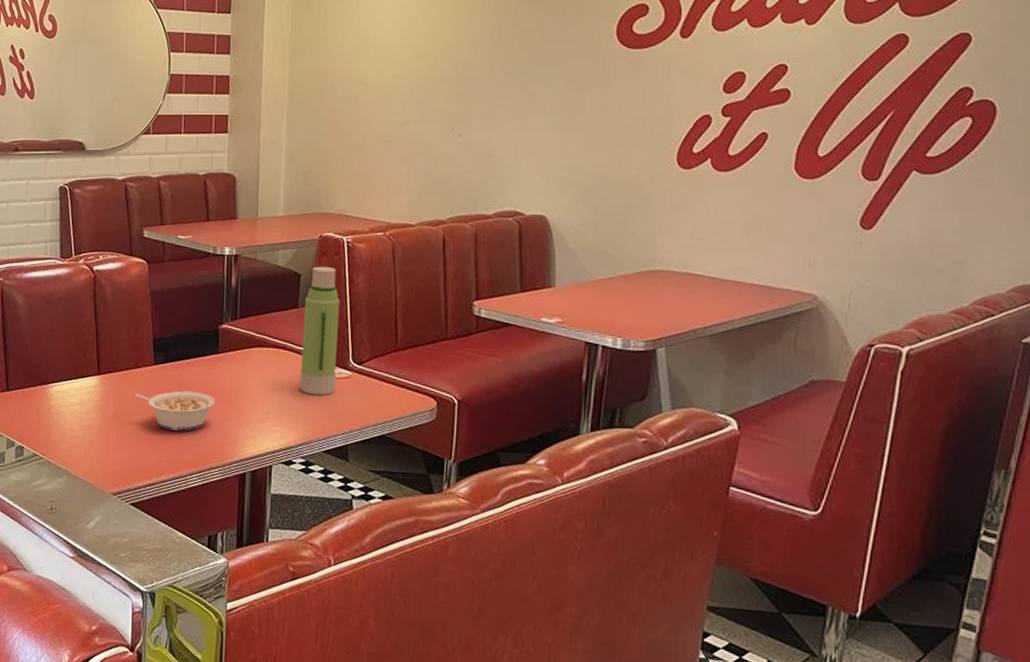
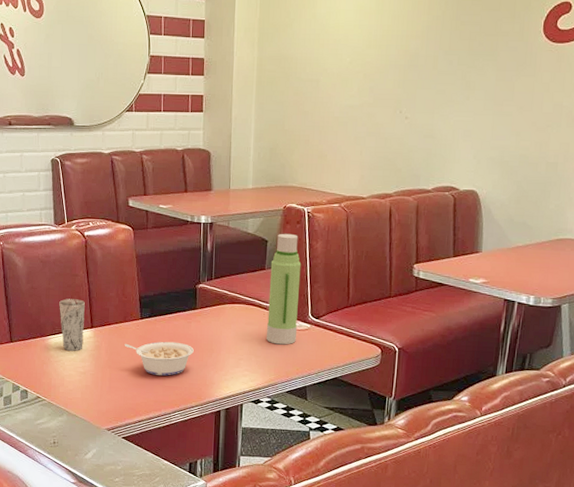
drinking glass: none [62,341,92,402] -> present [59,299,85,352]

